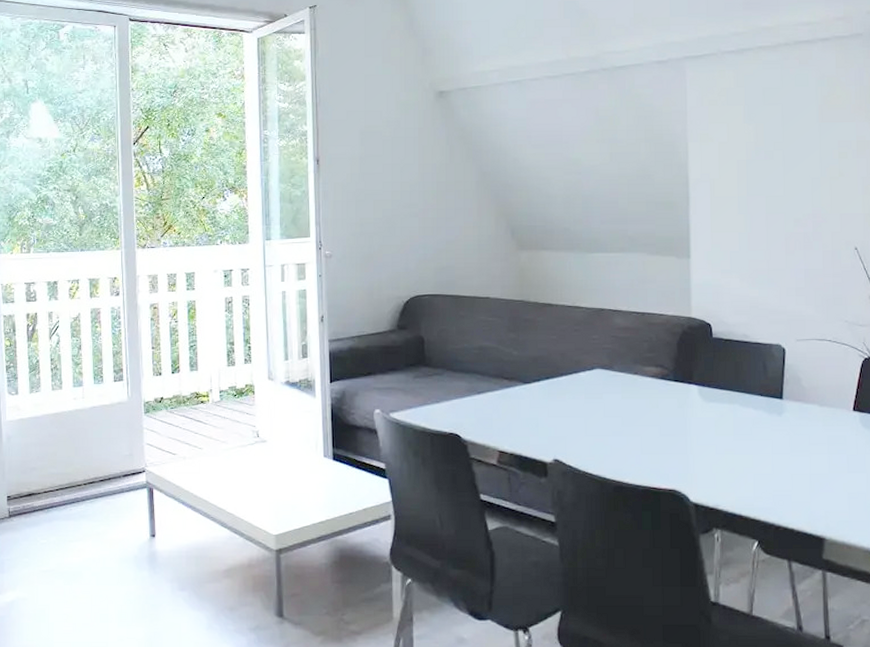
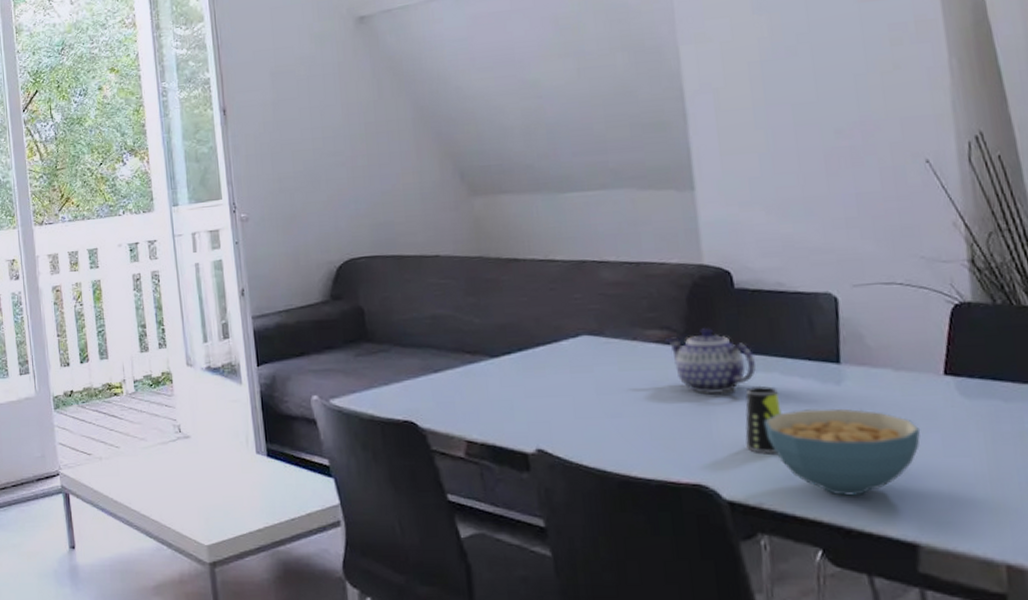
teapot: none [659,366,723,420] -> present [666,327,756,394]
cup: none [711,414,738,468] -> present [745,385,782,454]
cereal bowl: none [726,433,834,500] -> present [765,408,921,496]

